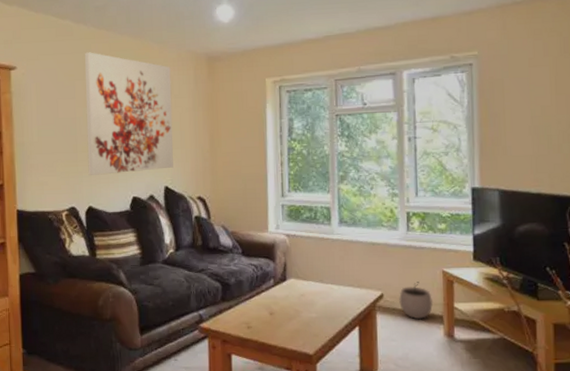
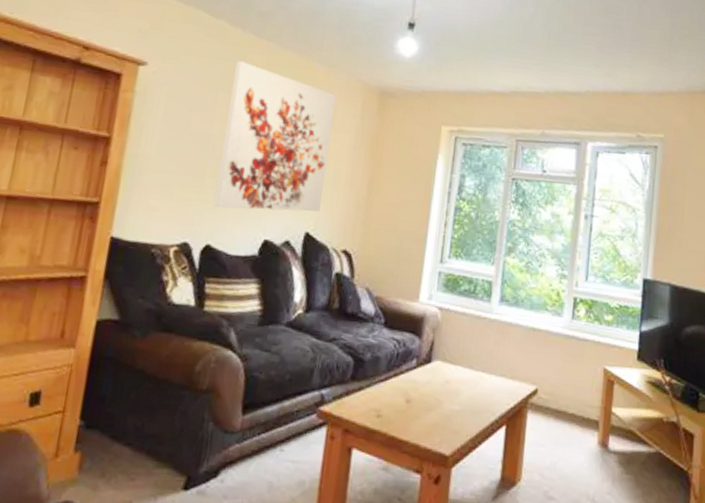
plant pot: present [399,282,433,320] -> none [554,378,590,424]

